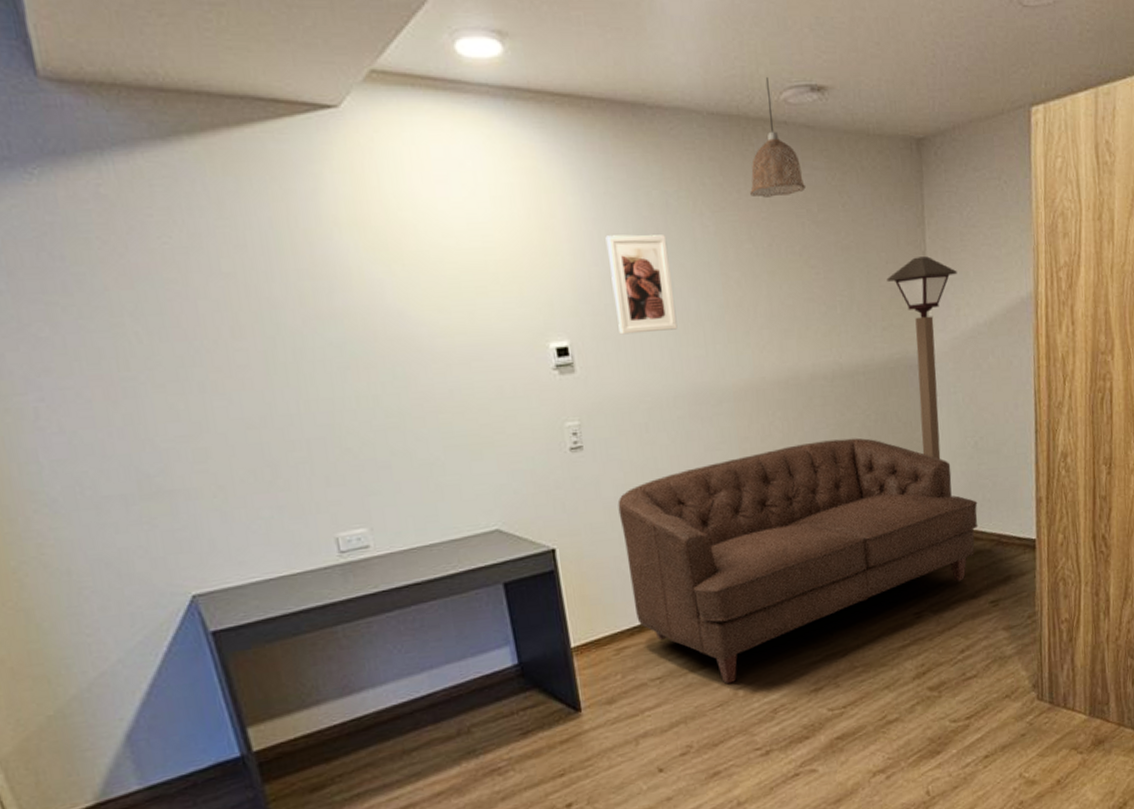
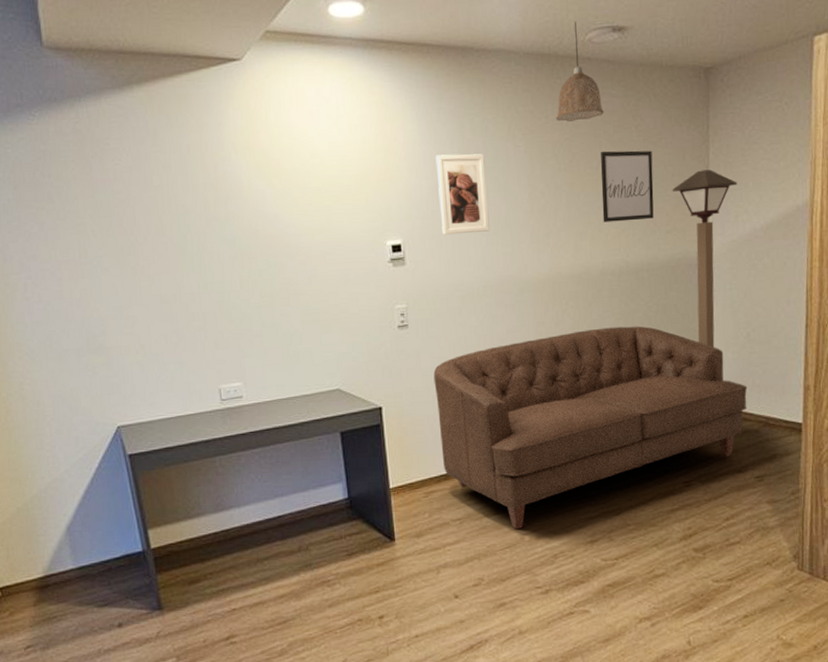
wall art: none [804,233,868,318] -> present [600,150,654,223]

